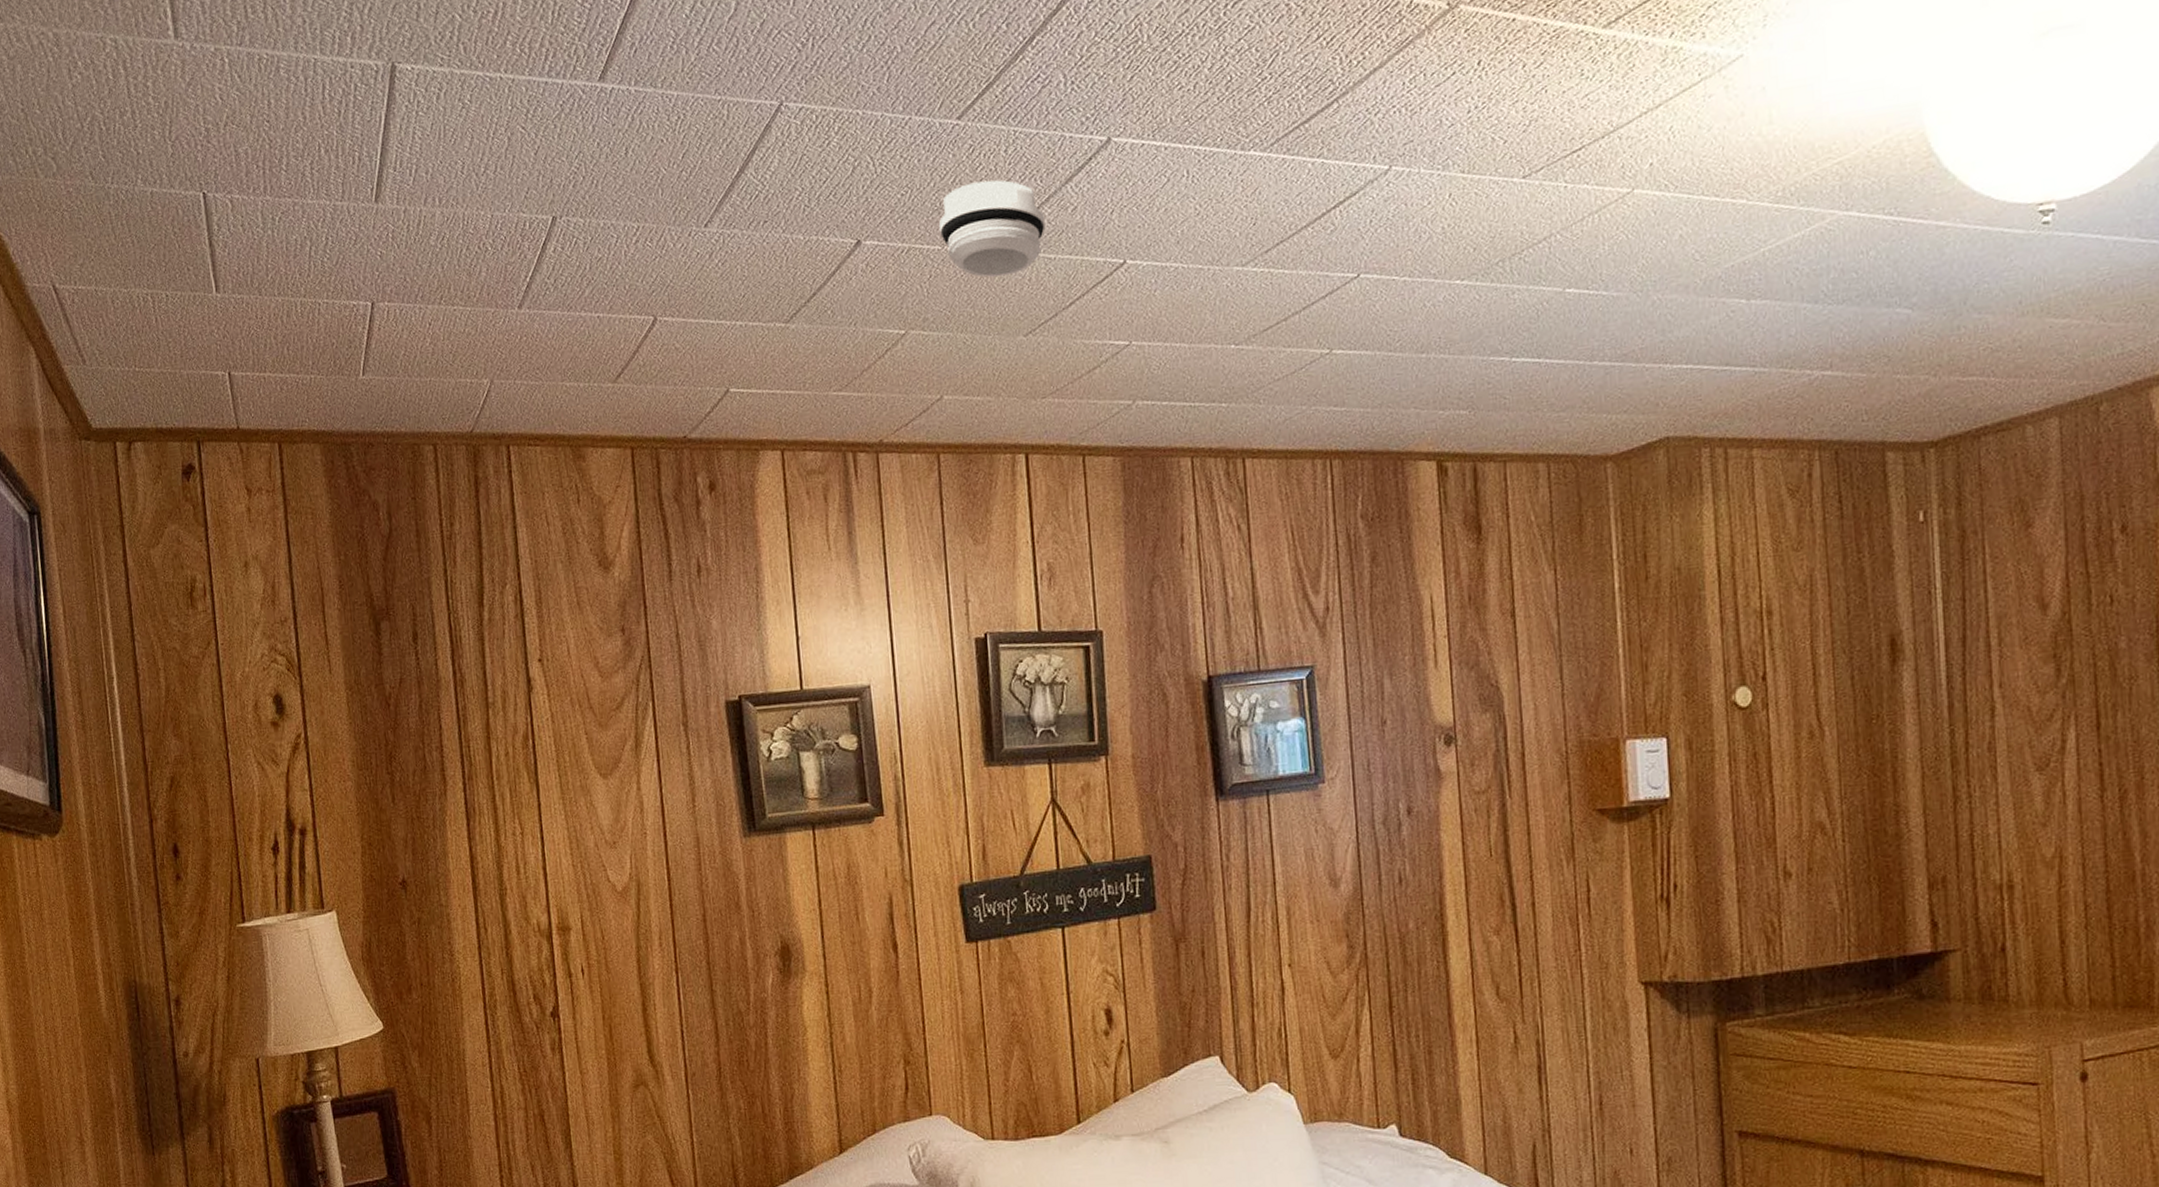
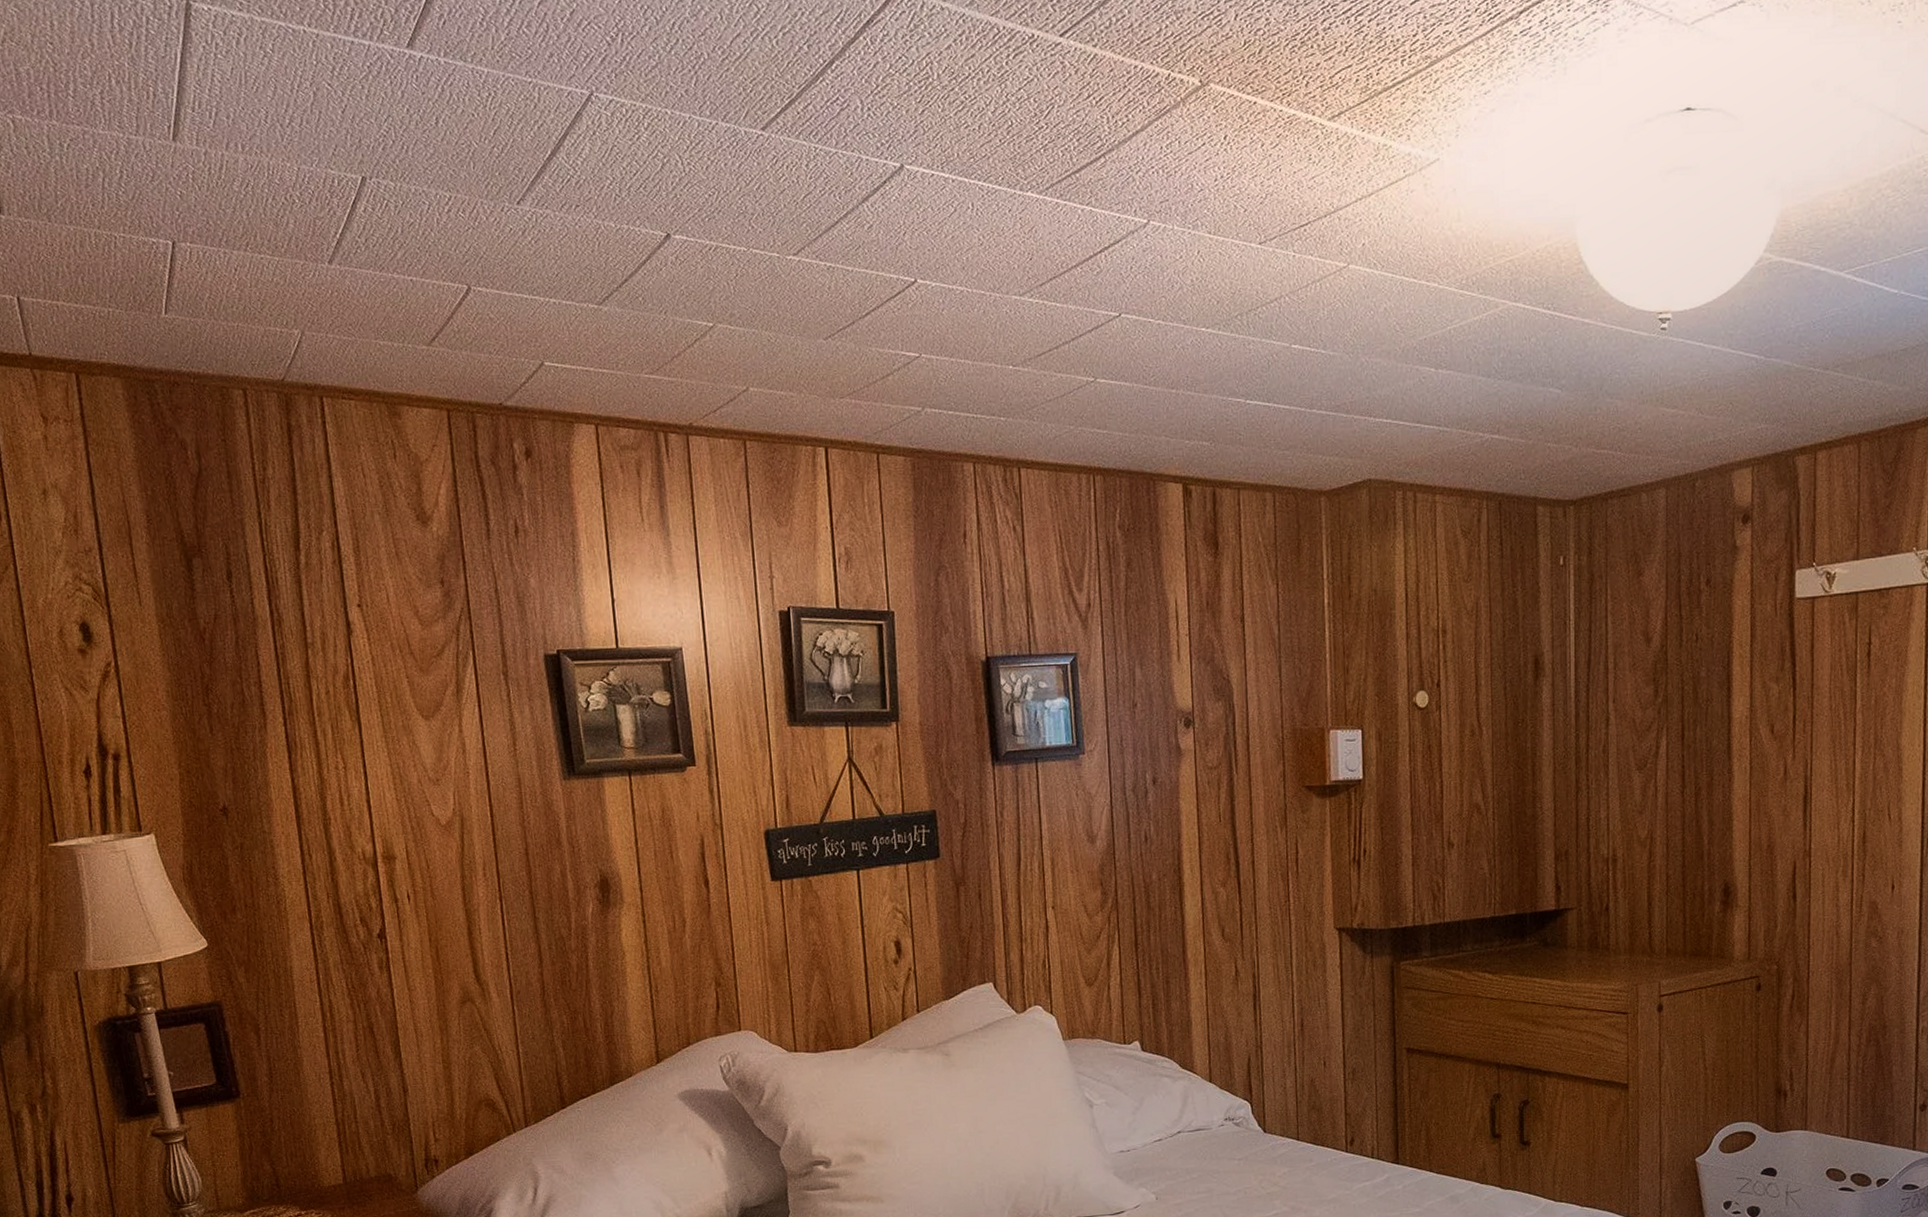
smoke detector: present [939,179,1046,278] -> none [745,191,844,283]

